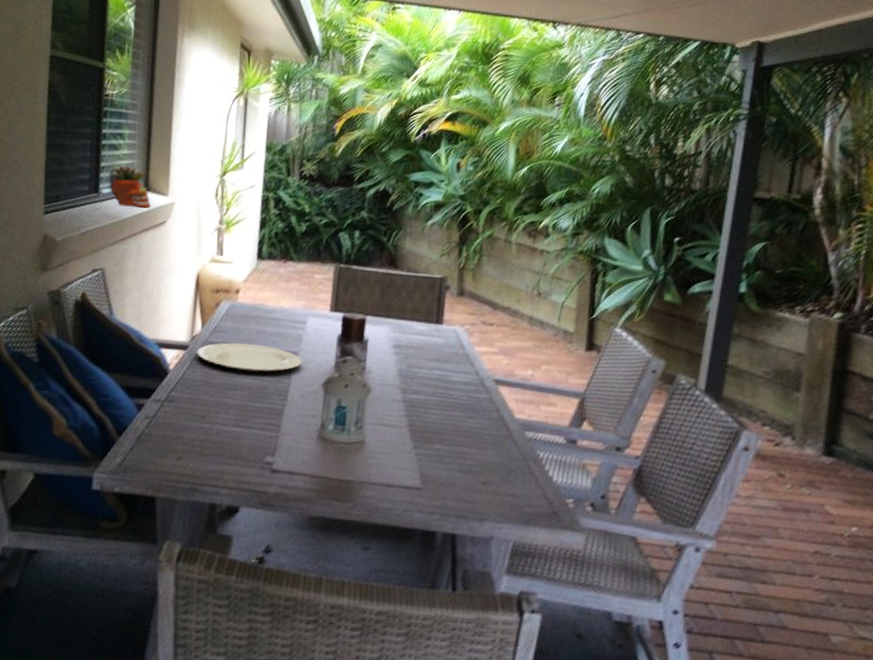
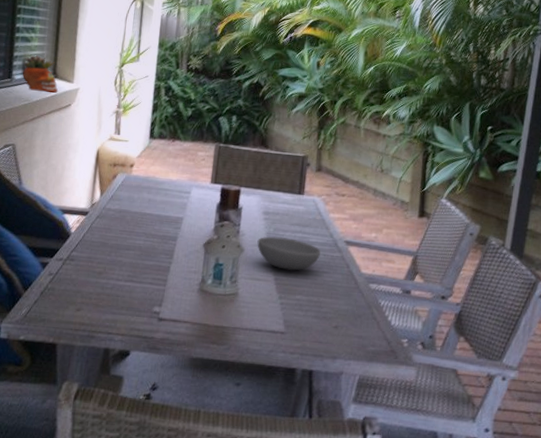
plate: present [196,342,302,373] -> none [95,209,186,235]
bowl: none [386,374,464,415] -> present [257,236,321,271]

